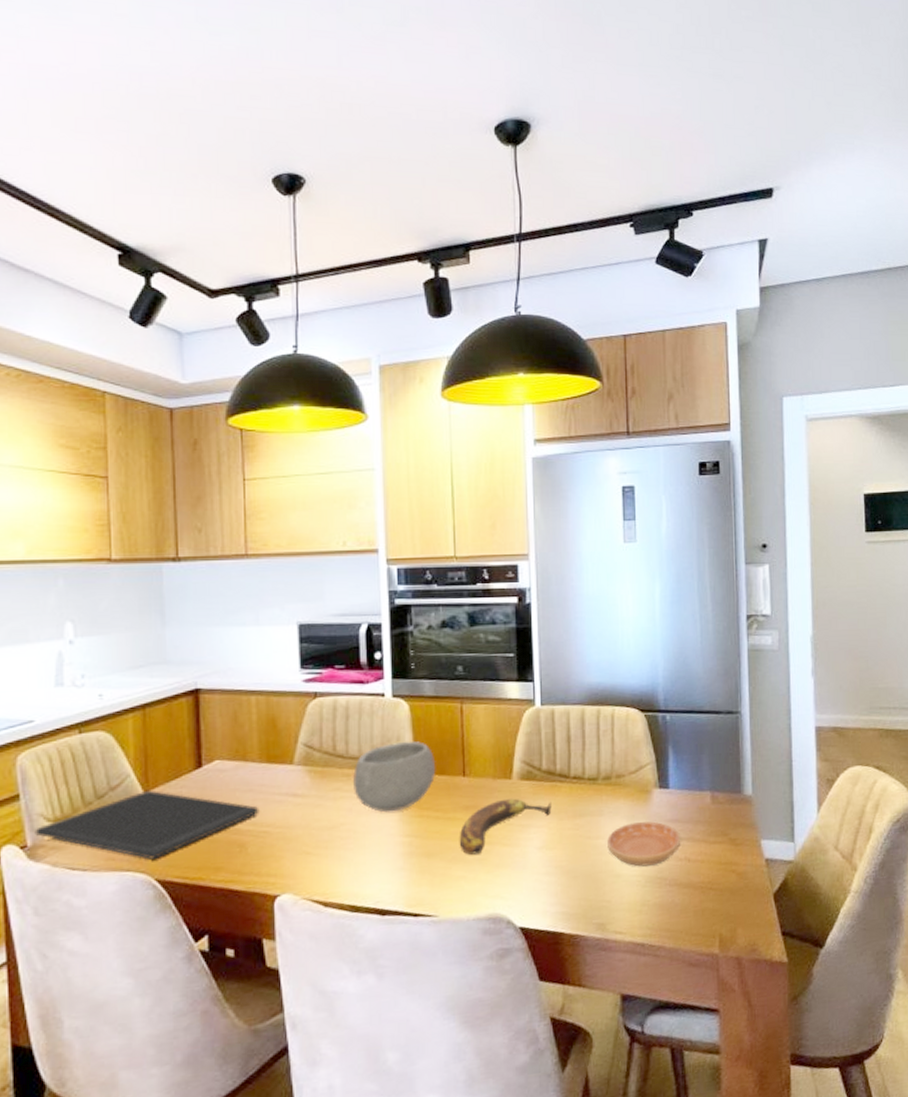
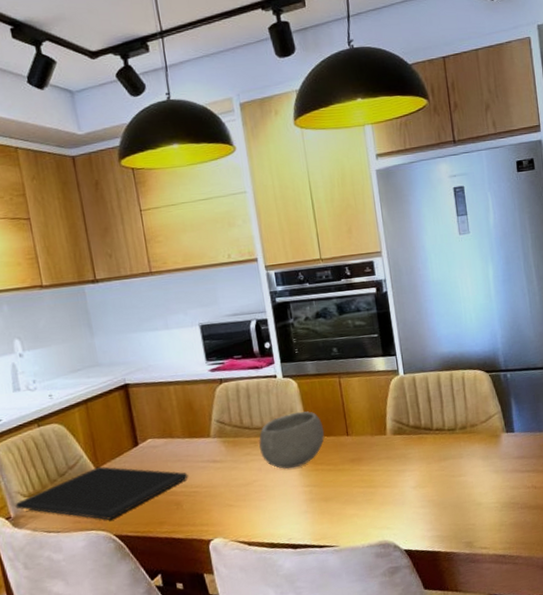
banana: present [459,798,552,855] -> none [348,449,421,497]
saucer: present [607,821,681,867] -> none [468,459,528,496]

